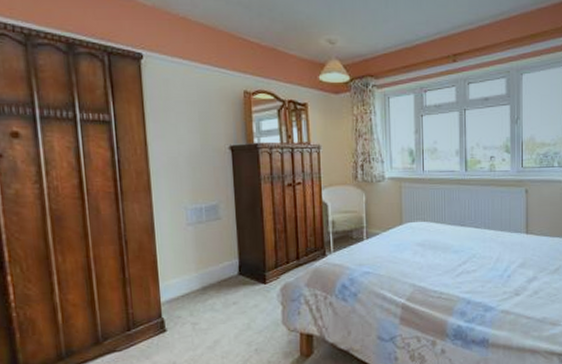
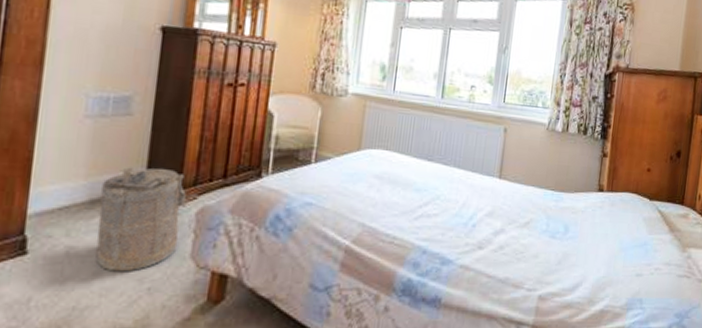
laundry hamper: none [209,257,280,339] -> present [96,167,198,272]

